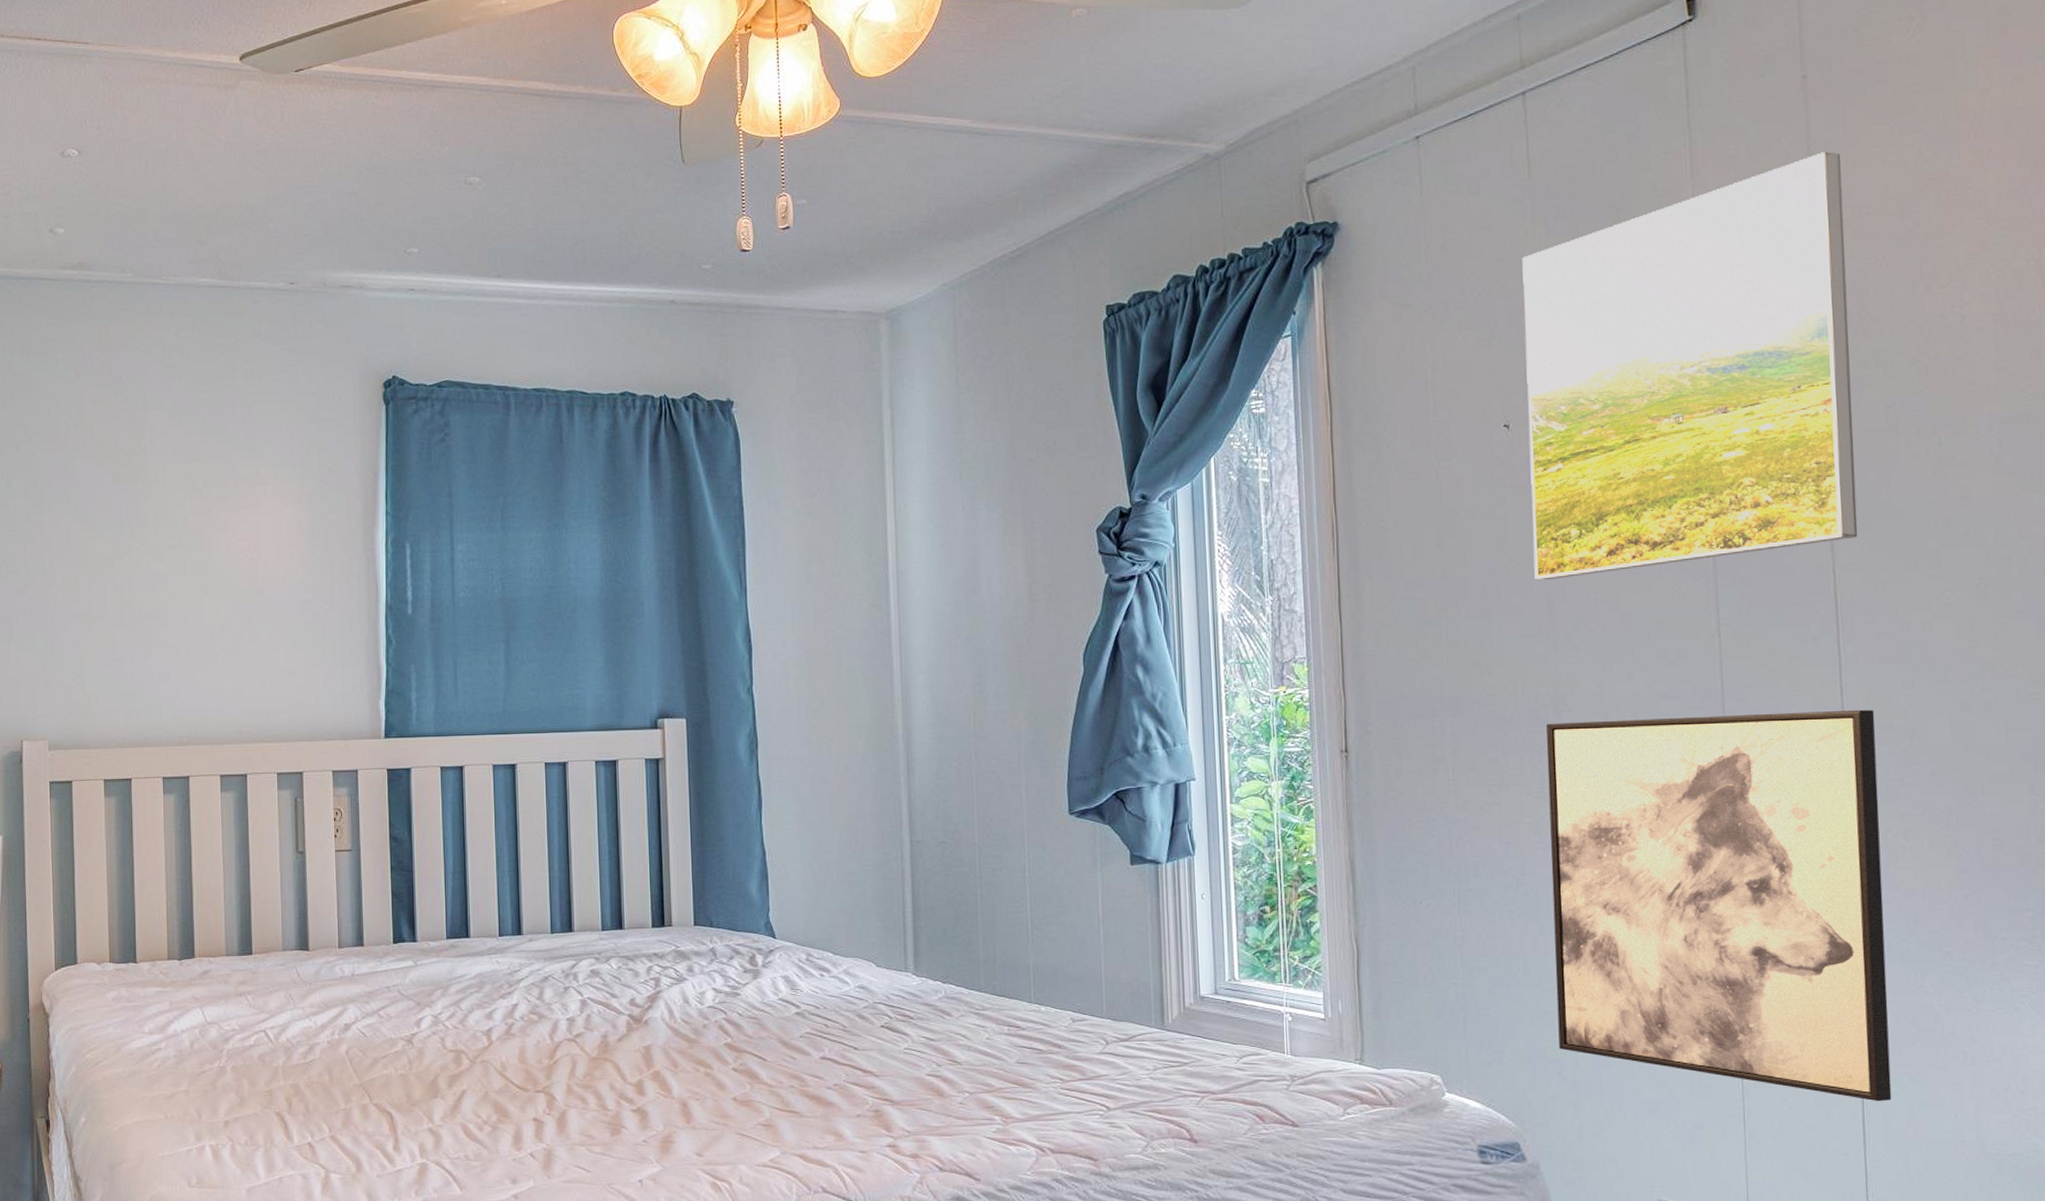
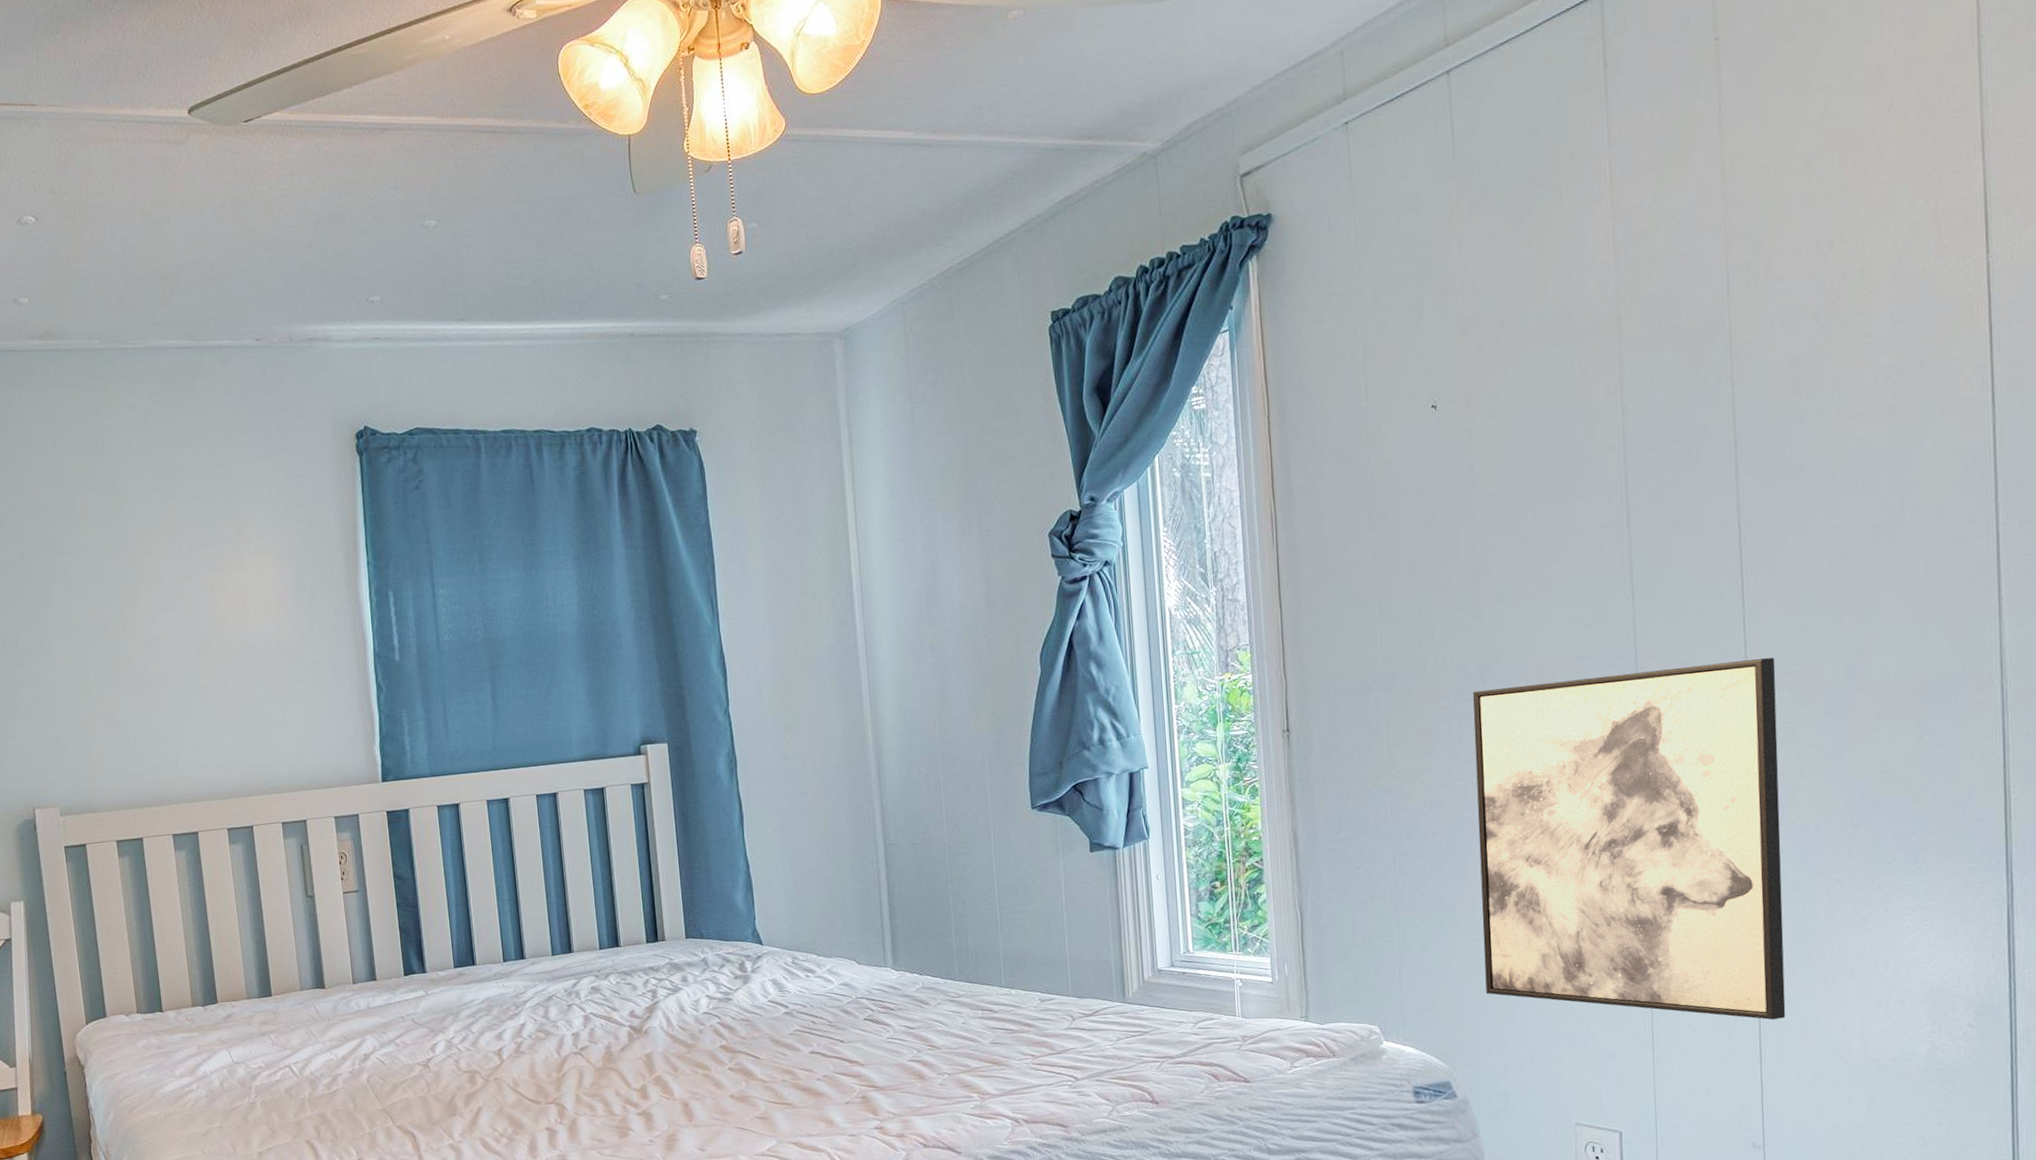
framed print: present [1522,152,1858,580] -> none [1447,113,1762,554]

